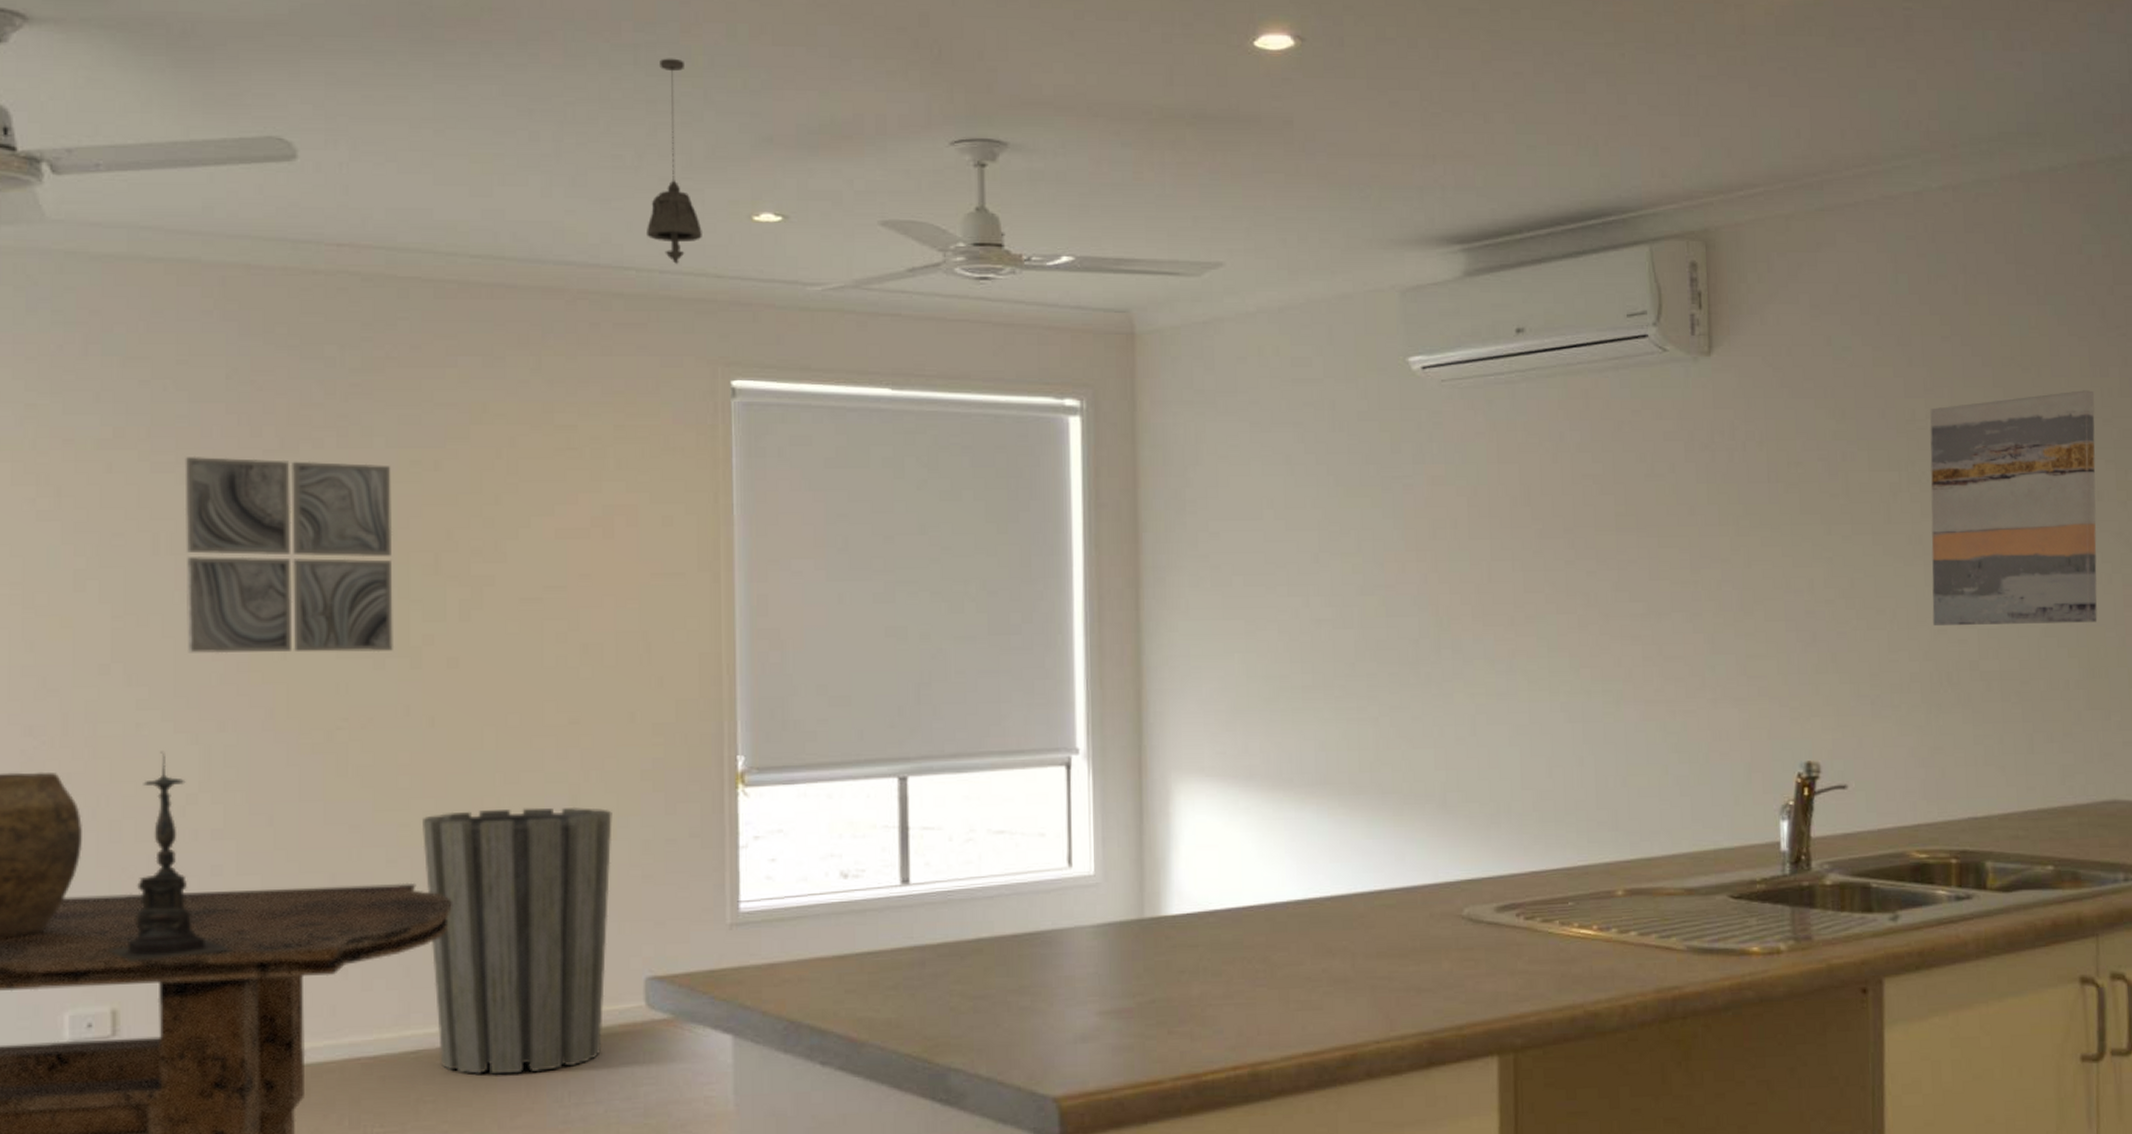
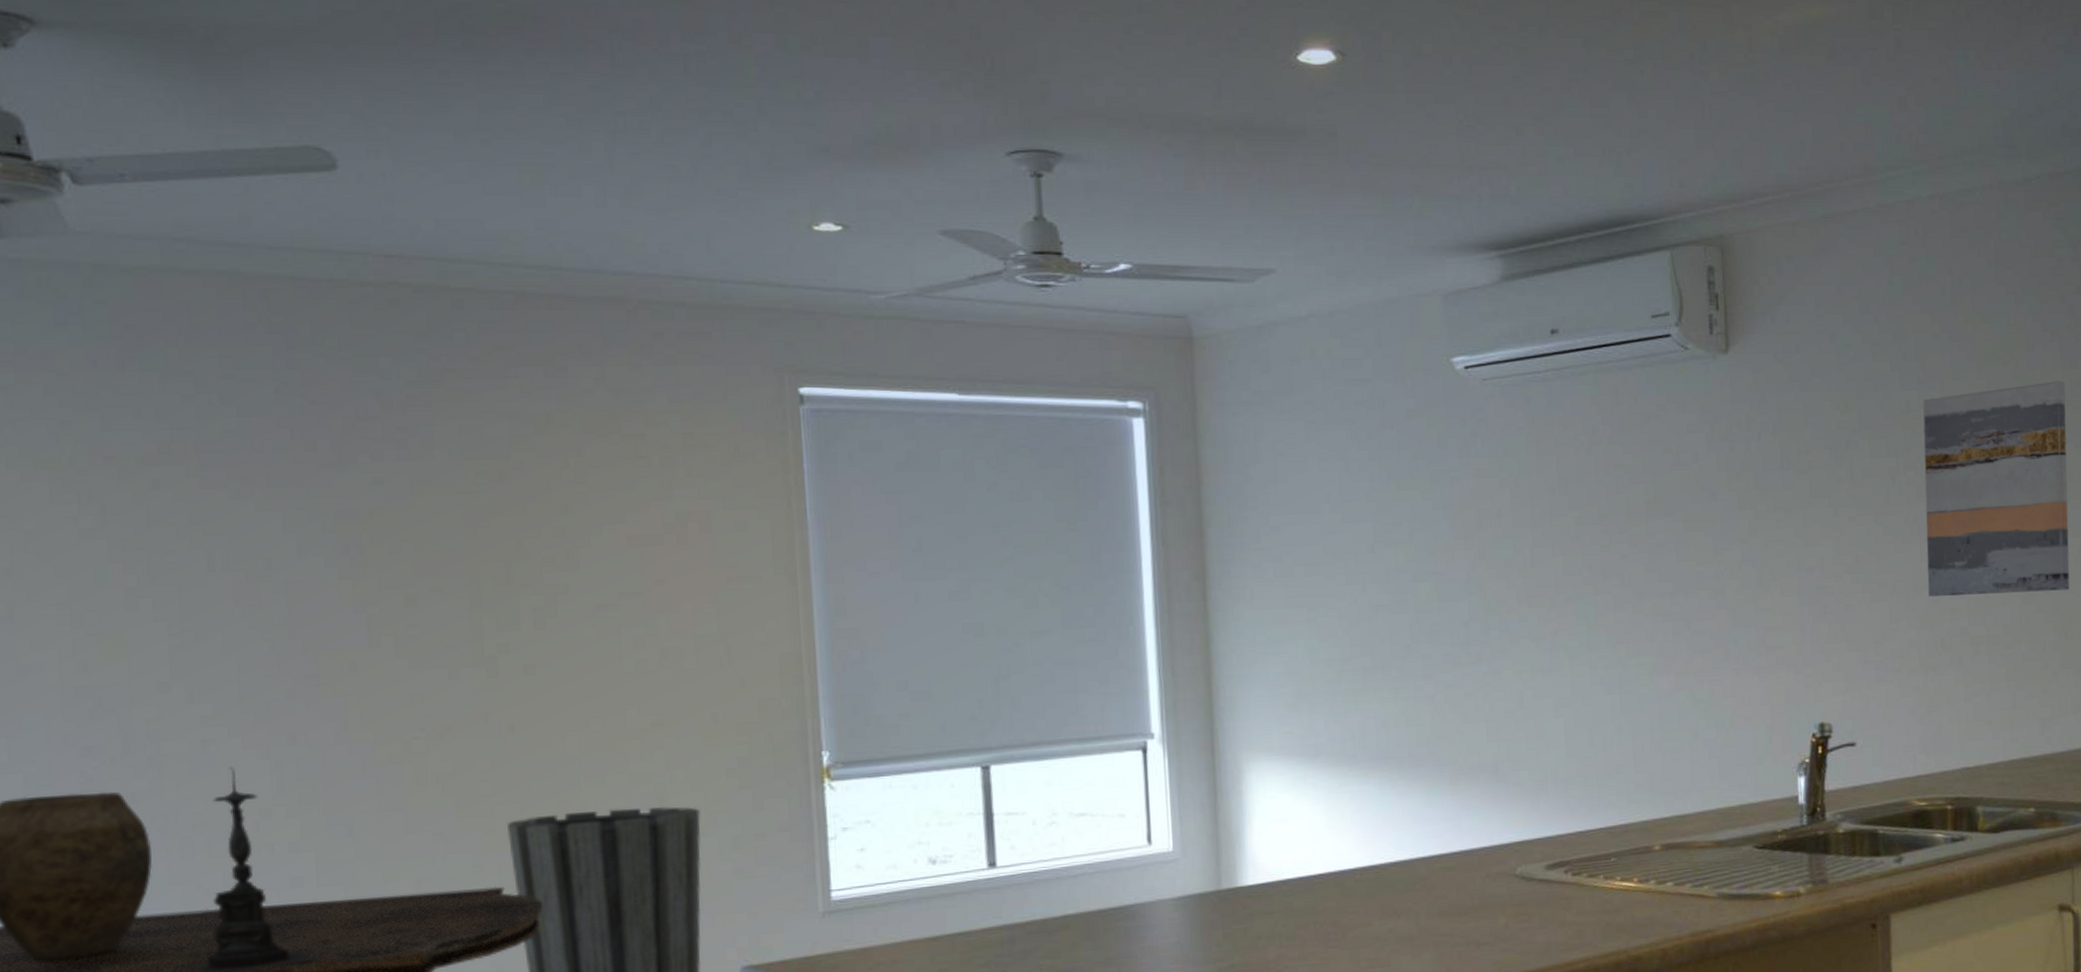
wall art: present [184,456,393,654] -> none [236,470,468,669]
pendant light: present [645,58,702,265] -> none [705,68,763,275]

